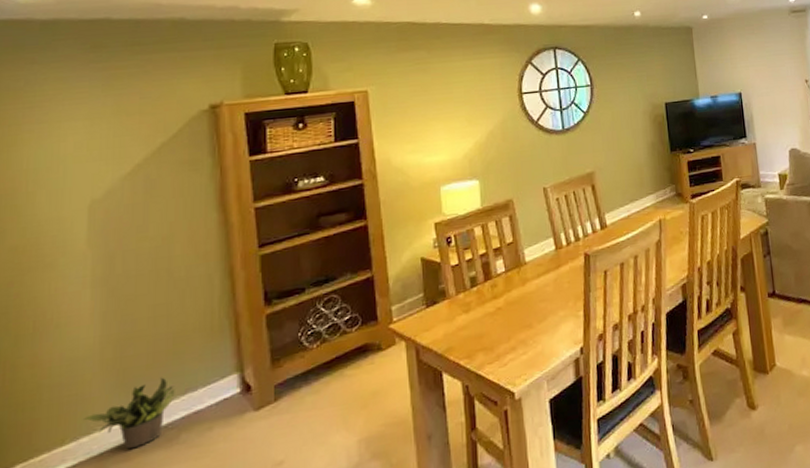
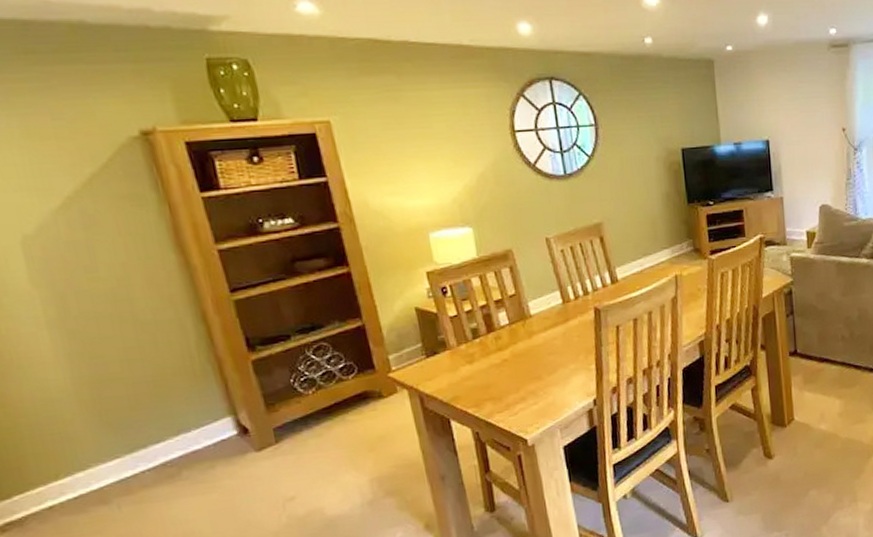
potted plant: present [82,377,175,450] -> none [72,418,168,485]

